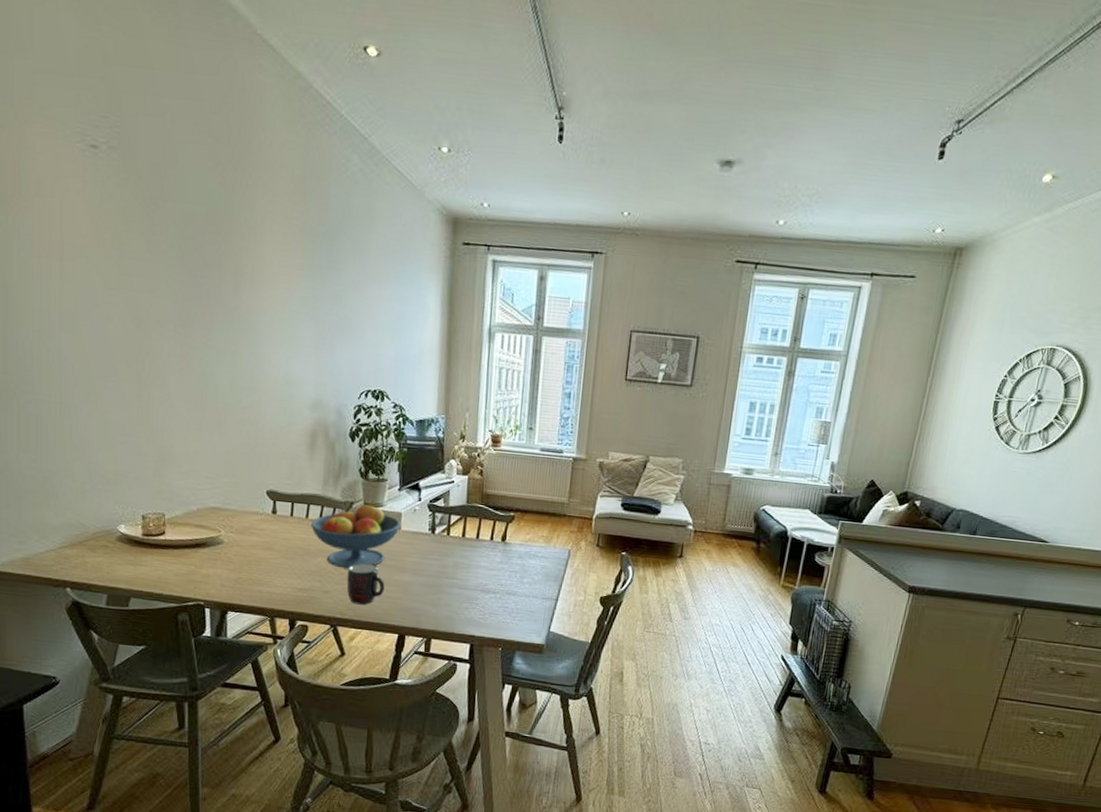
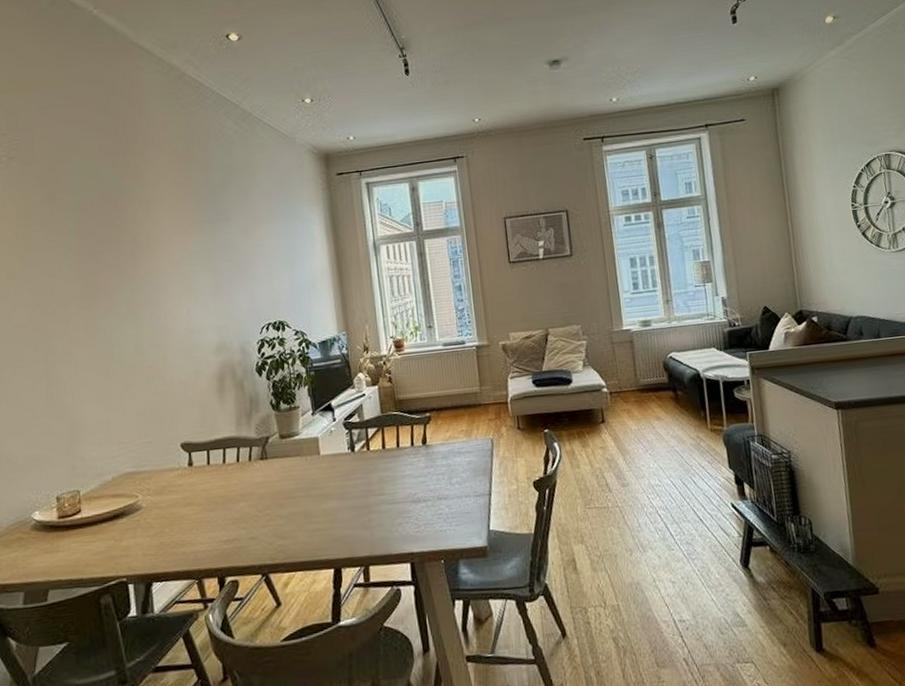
fruit bowl: present [310,503,401,569] -> none [228,433,319,509]
mug: present [346,563,385,605] -> none [272,497,313,546]

